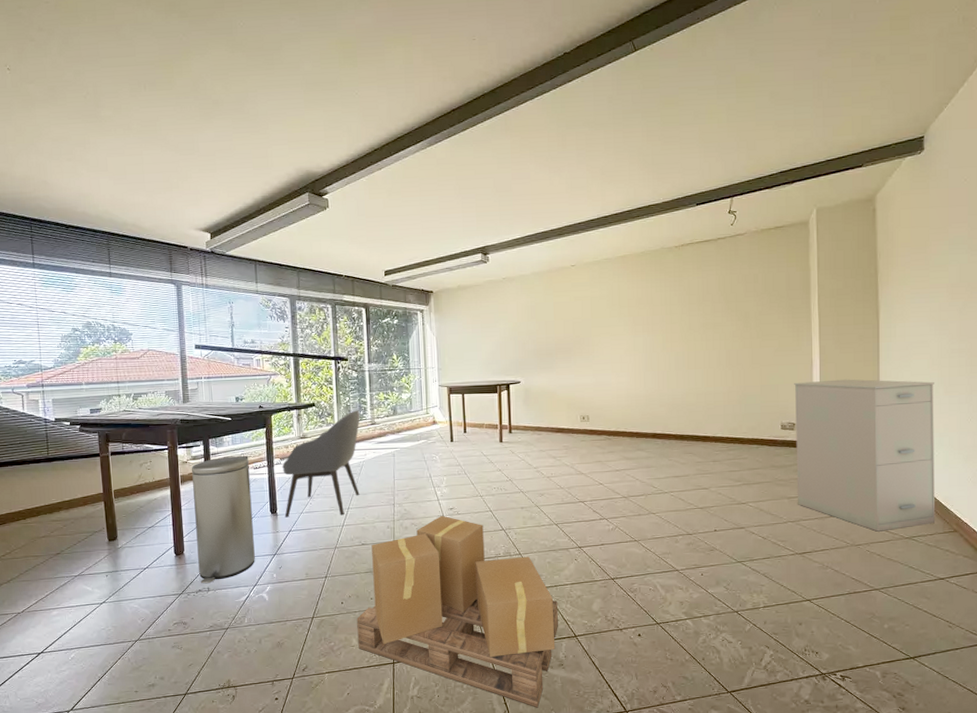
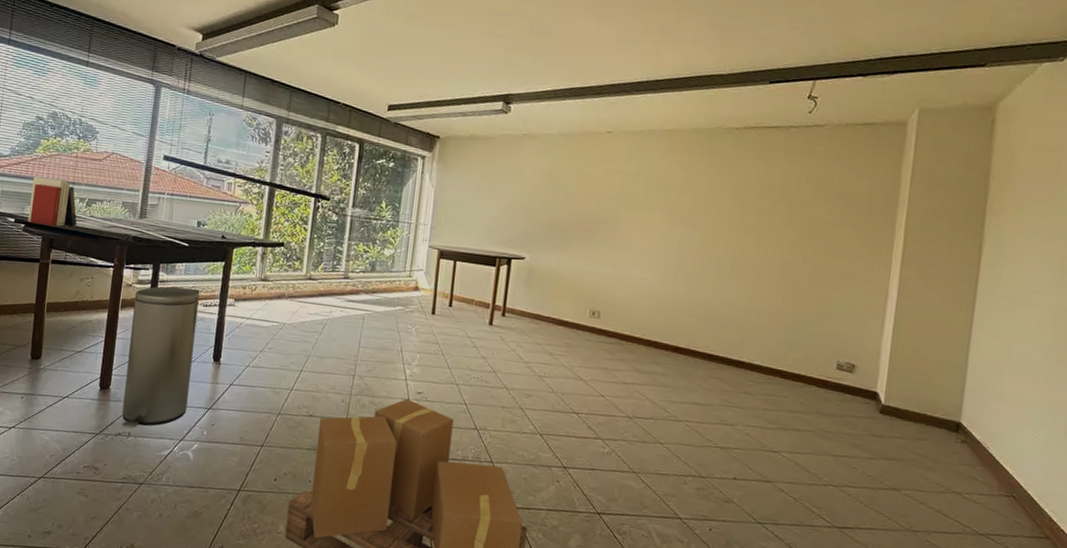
books: none [80,380,128,424] -> present [27,176,77,227]
chair: present [281,410,360,518] -> none [228,258,333,378]
filing cabinet: present [794,379,936,532] -> none [845,315,1044,523]

